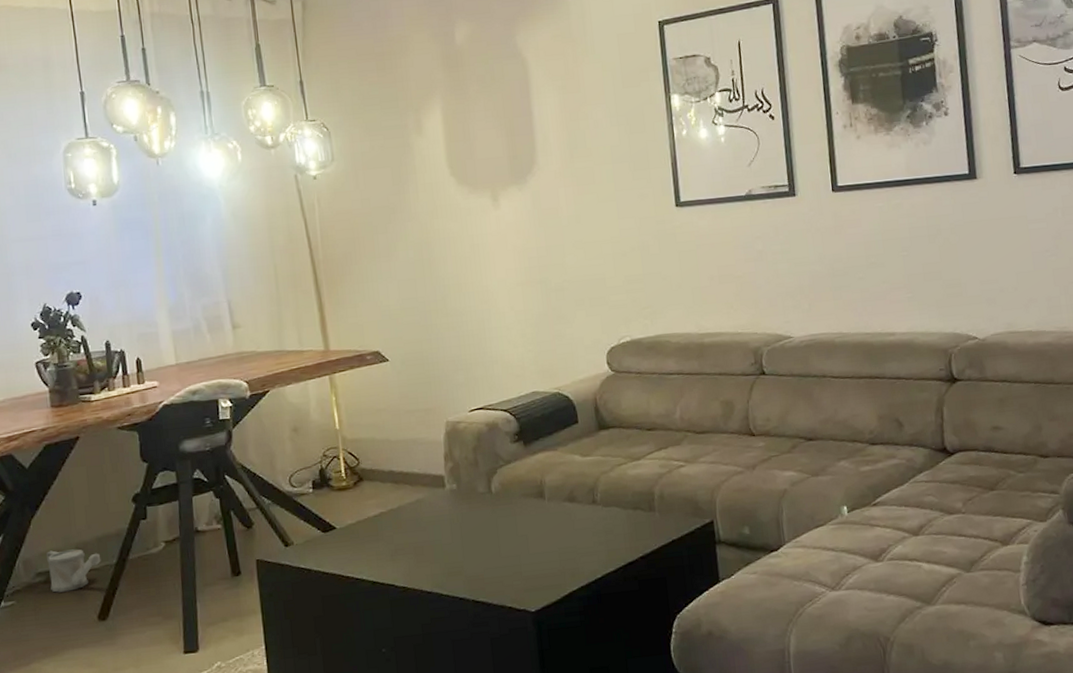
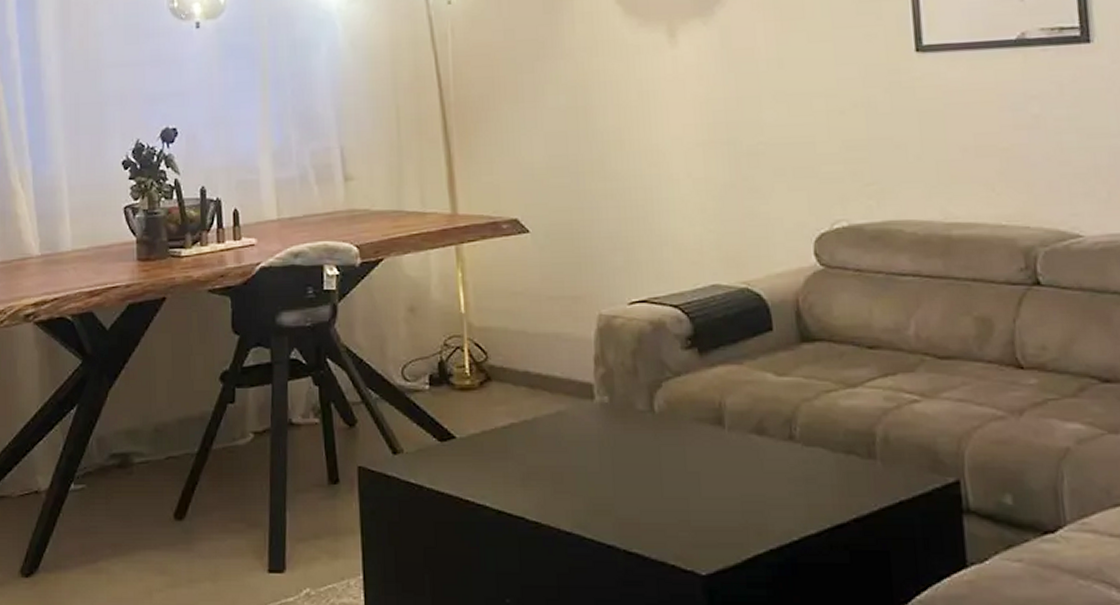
watering can: present [47,549,101,593] -> none [123,429,182,480]

